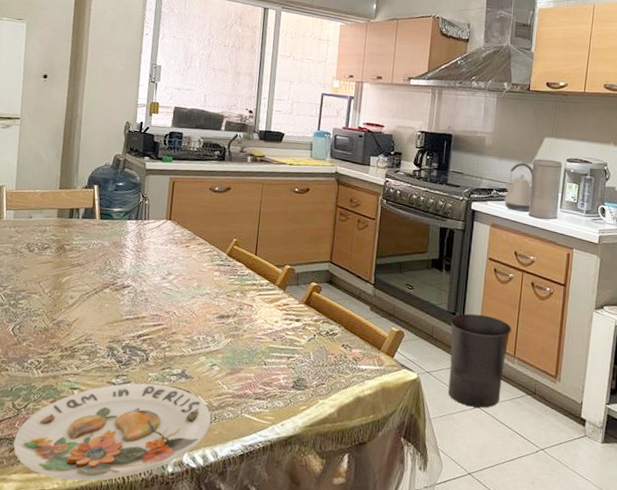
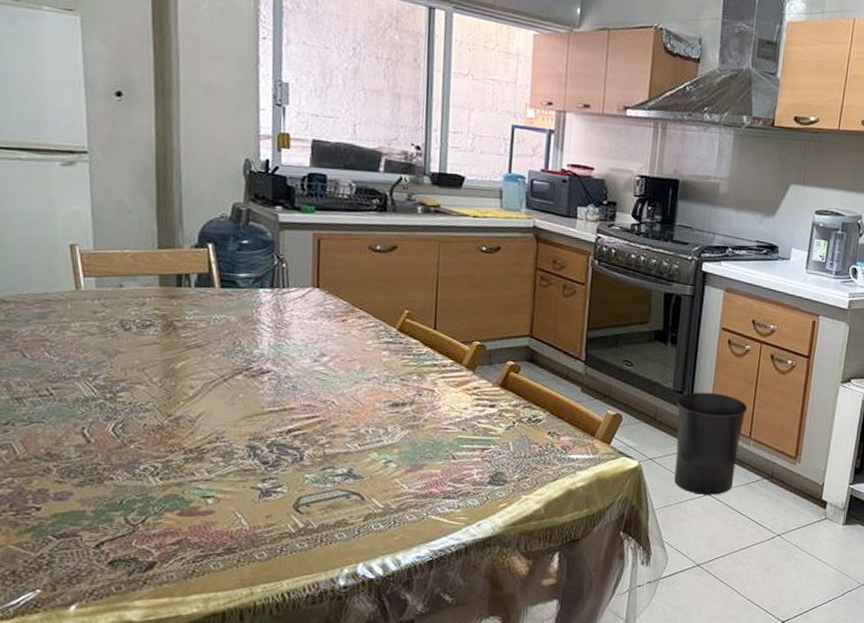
plate: present [13,383,211,481] -> none [132,486,390,602]
kettle: present [504,162,534,212] -> none [741,215,777,273]
canister: present [528,158,563,220] -> none [769,210,811,283]

